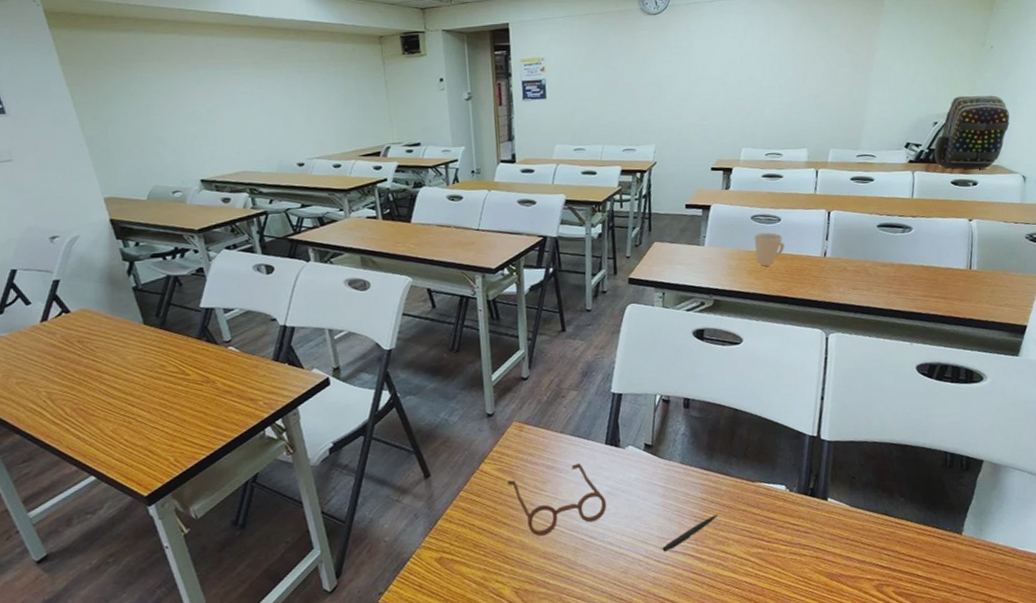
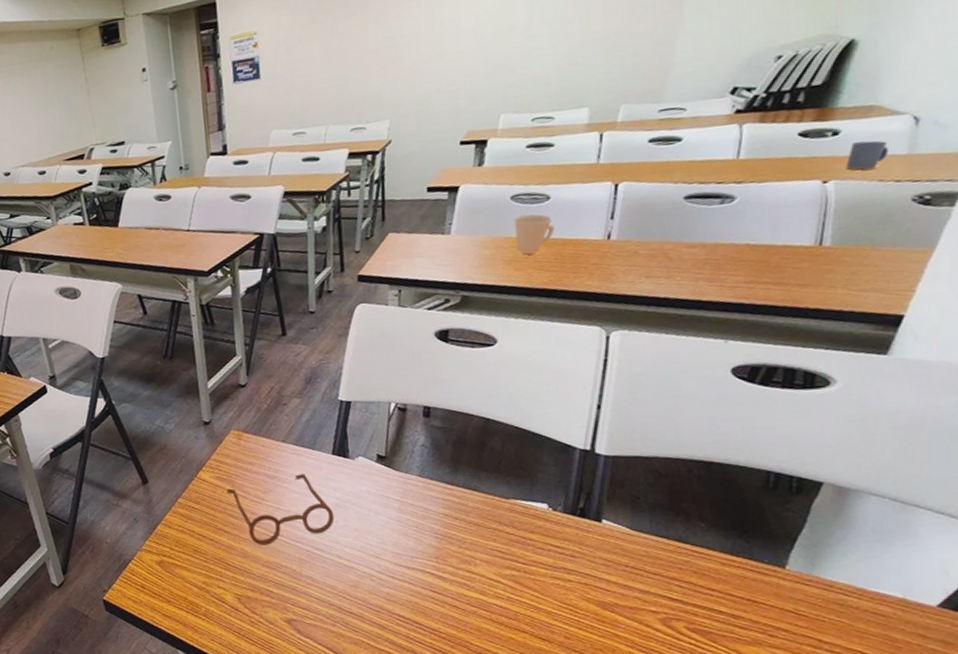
pen: present [662,515,718,552] -> none [397,532,464,568]
backpack: present [933,95,1010,170] -> none [773,9,900,116]
mug: none [982,191,1009,213] -> present [845,140,888,170]

